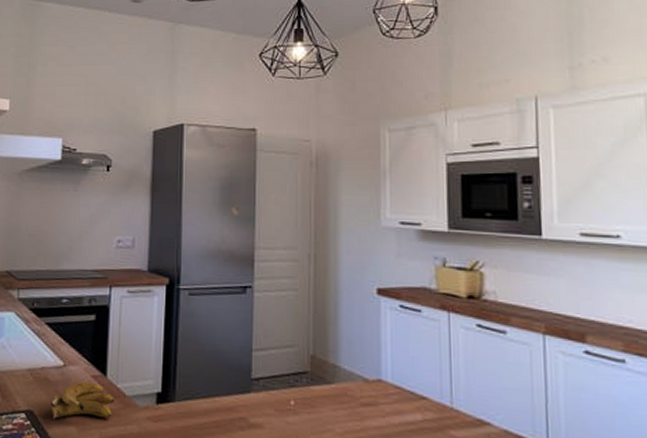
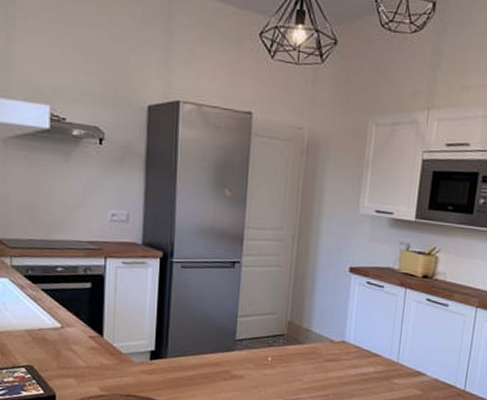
banana: present [51,381,114,419] -> none [50,341,111,372]

